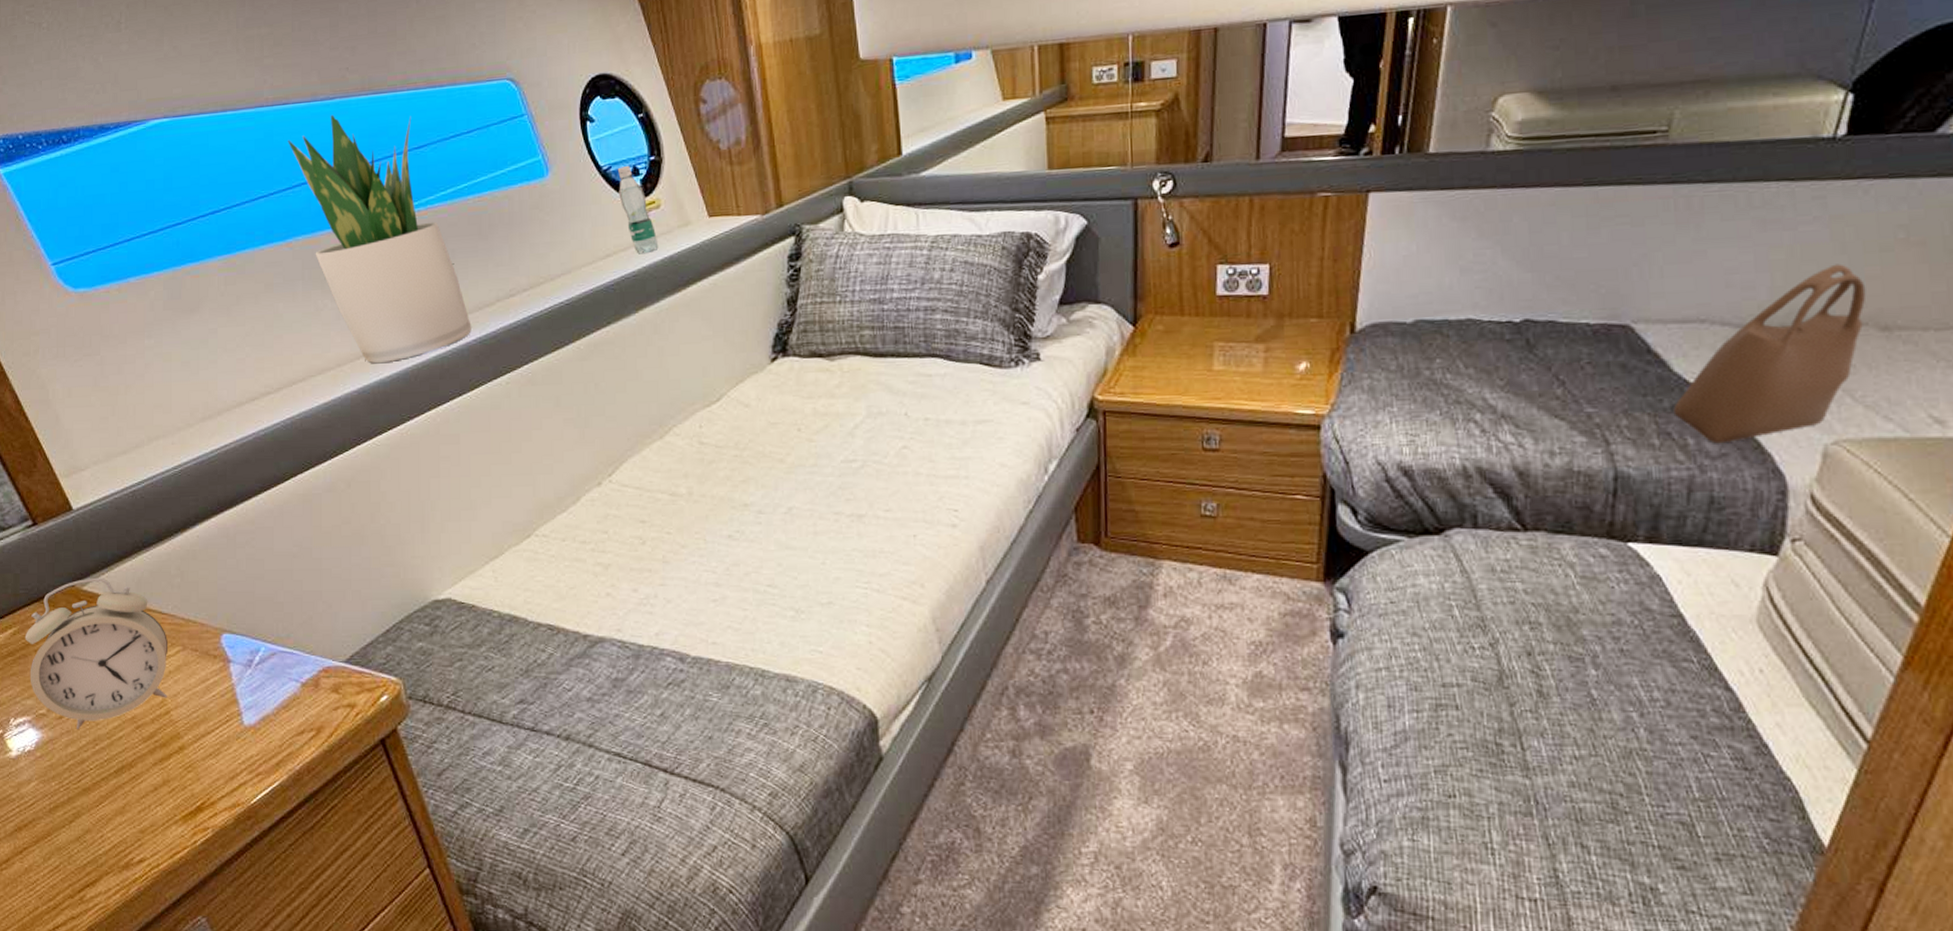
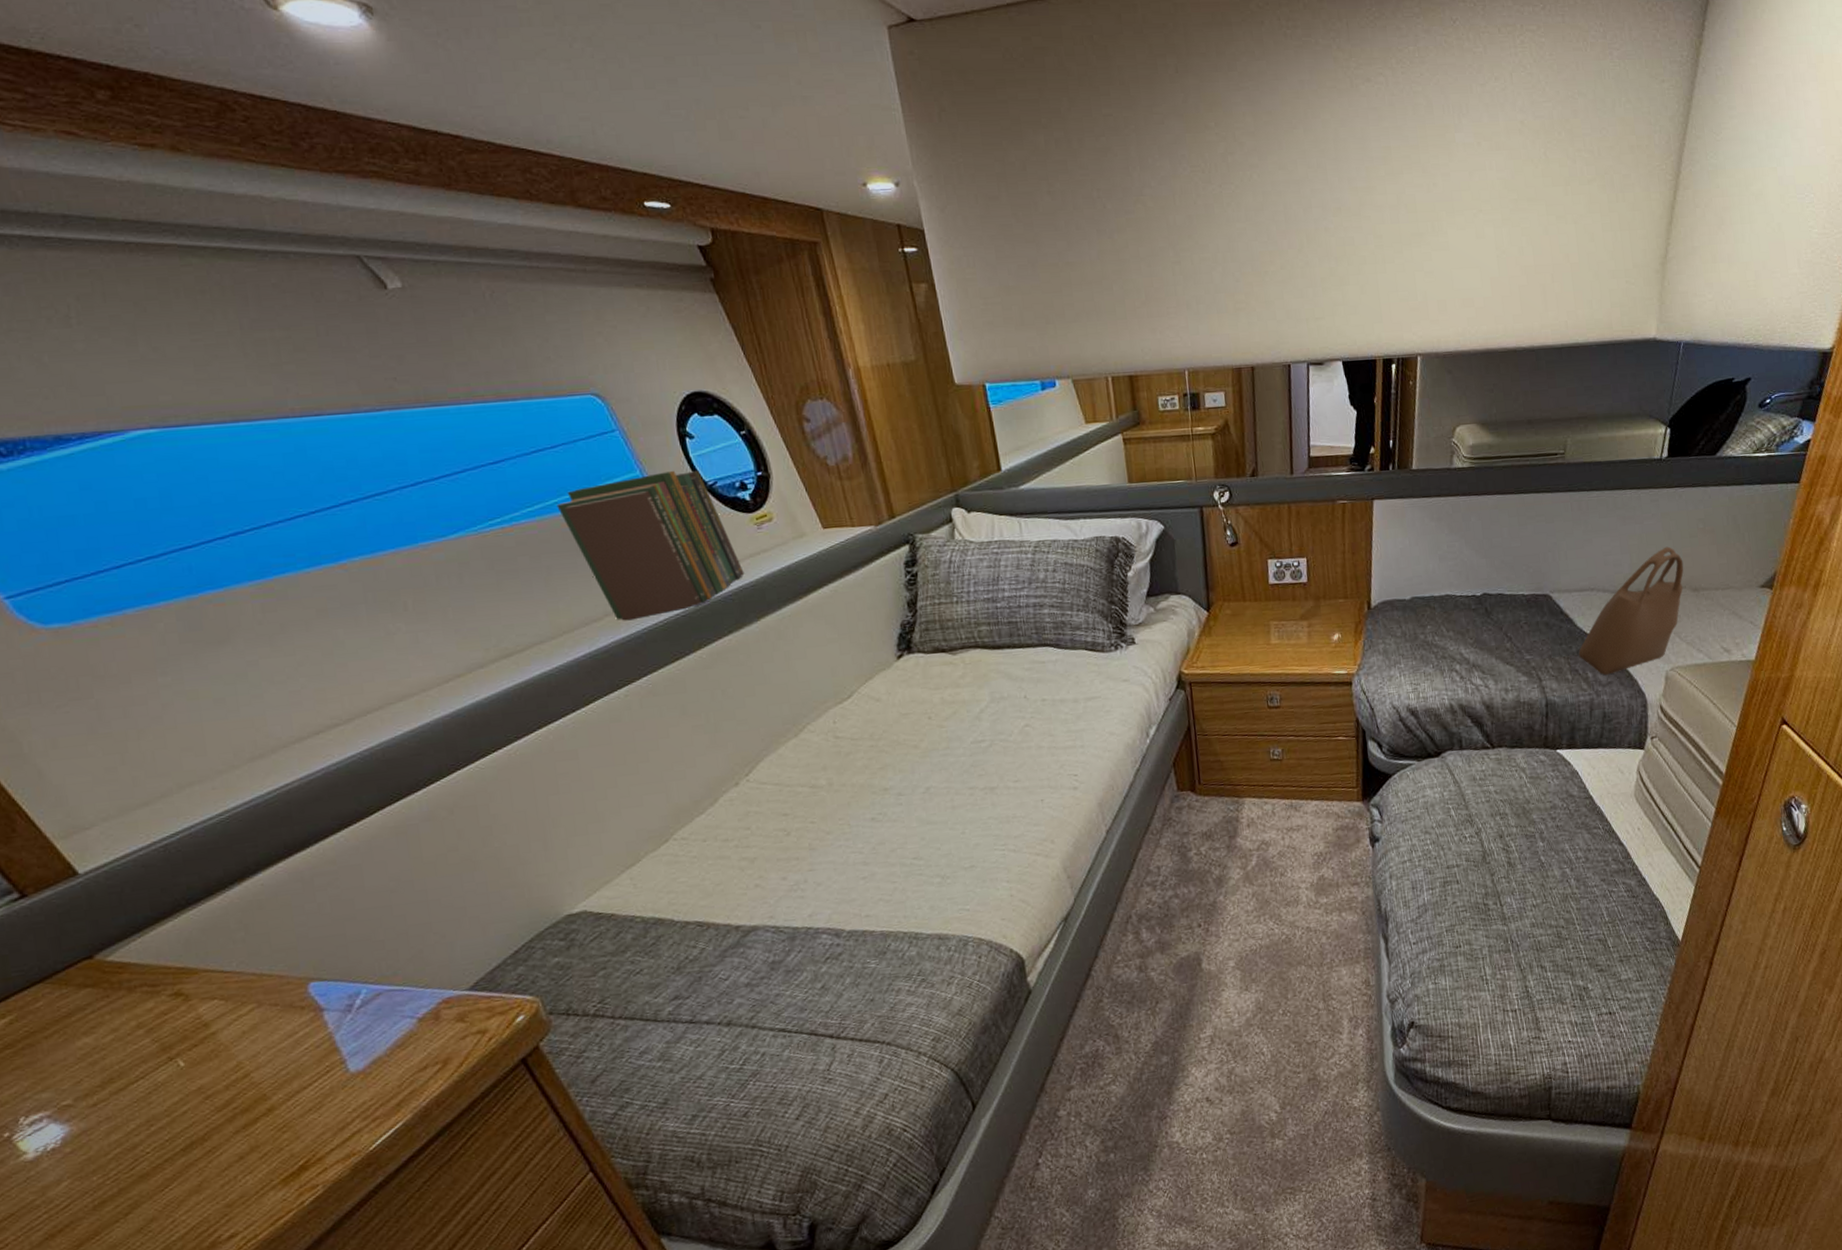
alarm clock: present [24,577,167,729] -> none [27,944,244,1114]
planter: present [287,114,471,364] -> none [326,427,579,686]
books: none [466,154,628,307] -> present [556,470,745,621]
bottle: present [617,166,659,254] -> none [723,481,775,565]

